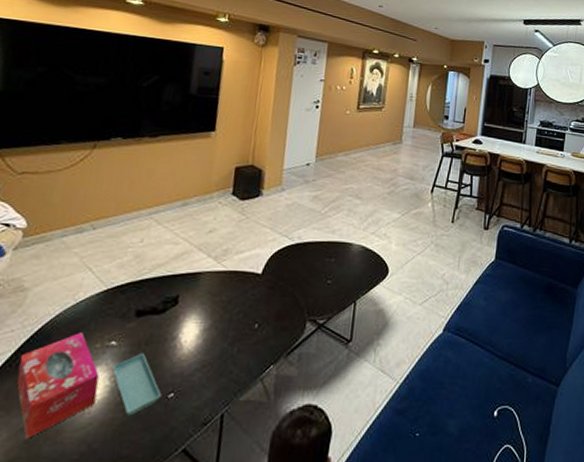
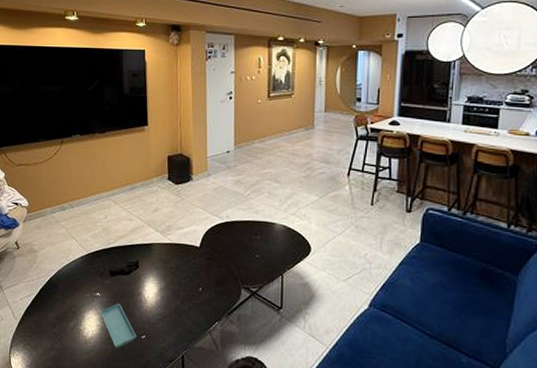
tissue box: present [17,333,100,439] -> none [40,285,93,356]

